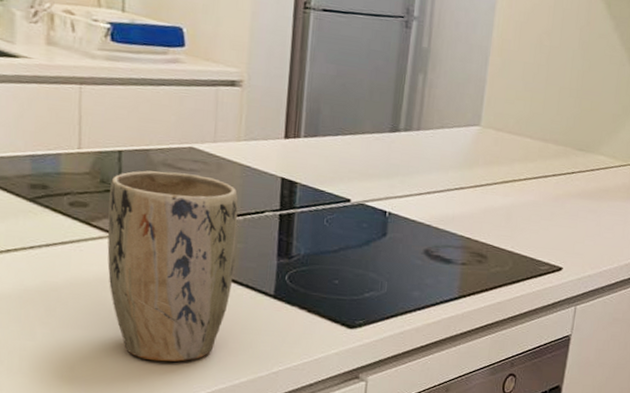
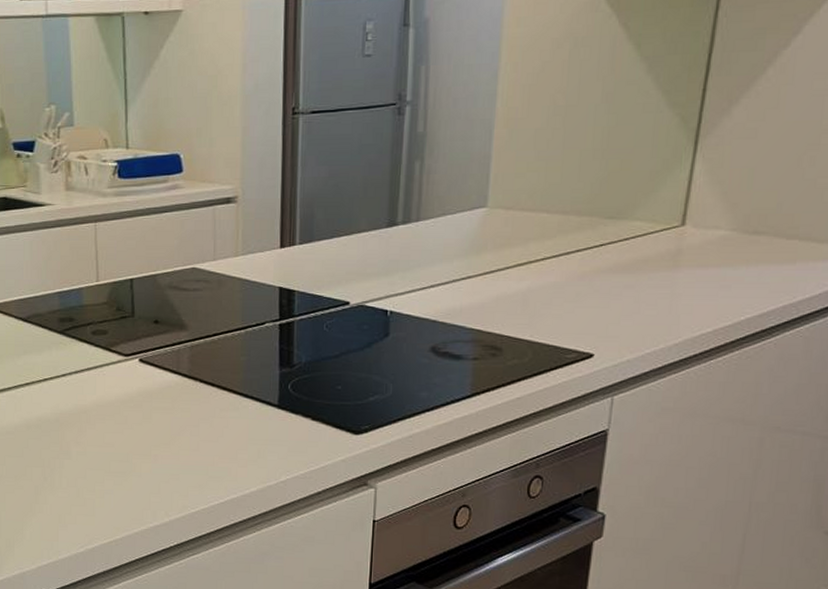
plant pot: present [107,170,238,362] -> none [125,294,240,475]

